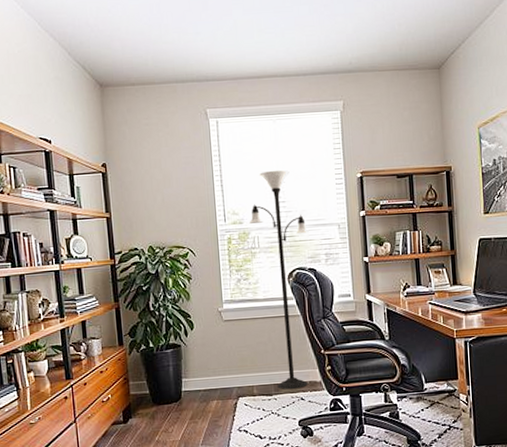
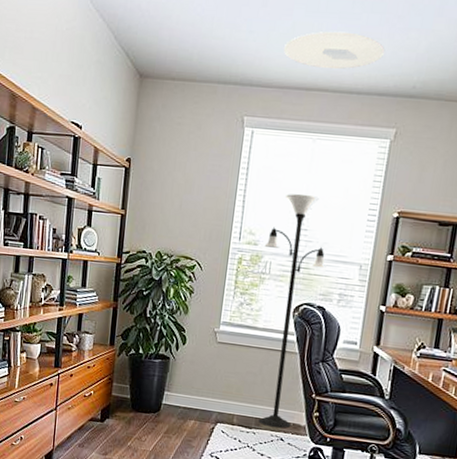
ceiling light: none [229,23,320,58] -> present [283,31,385,70]

